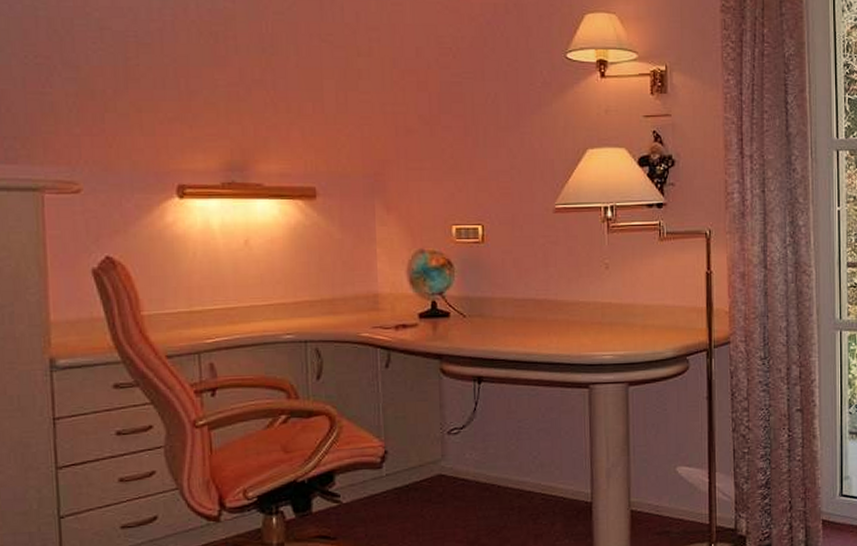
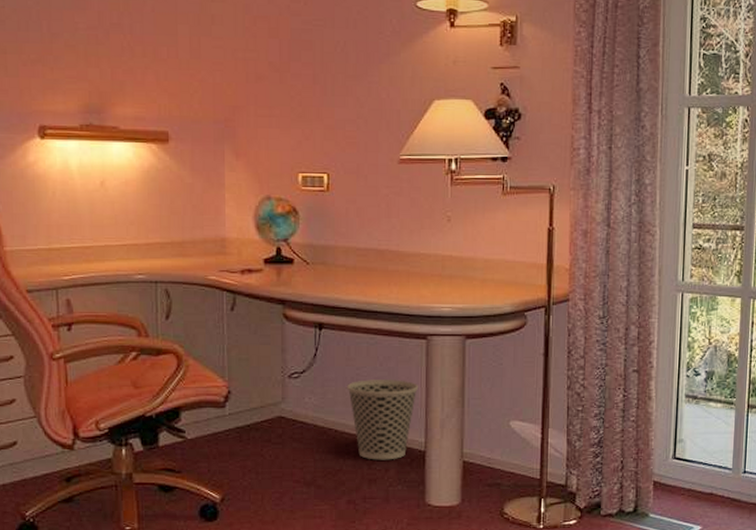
wastebasket: none [508,430,583,515] -> present [347,380,419,460]

